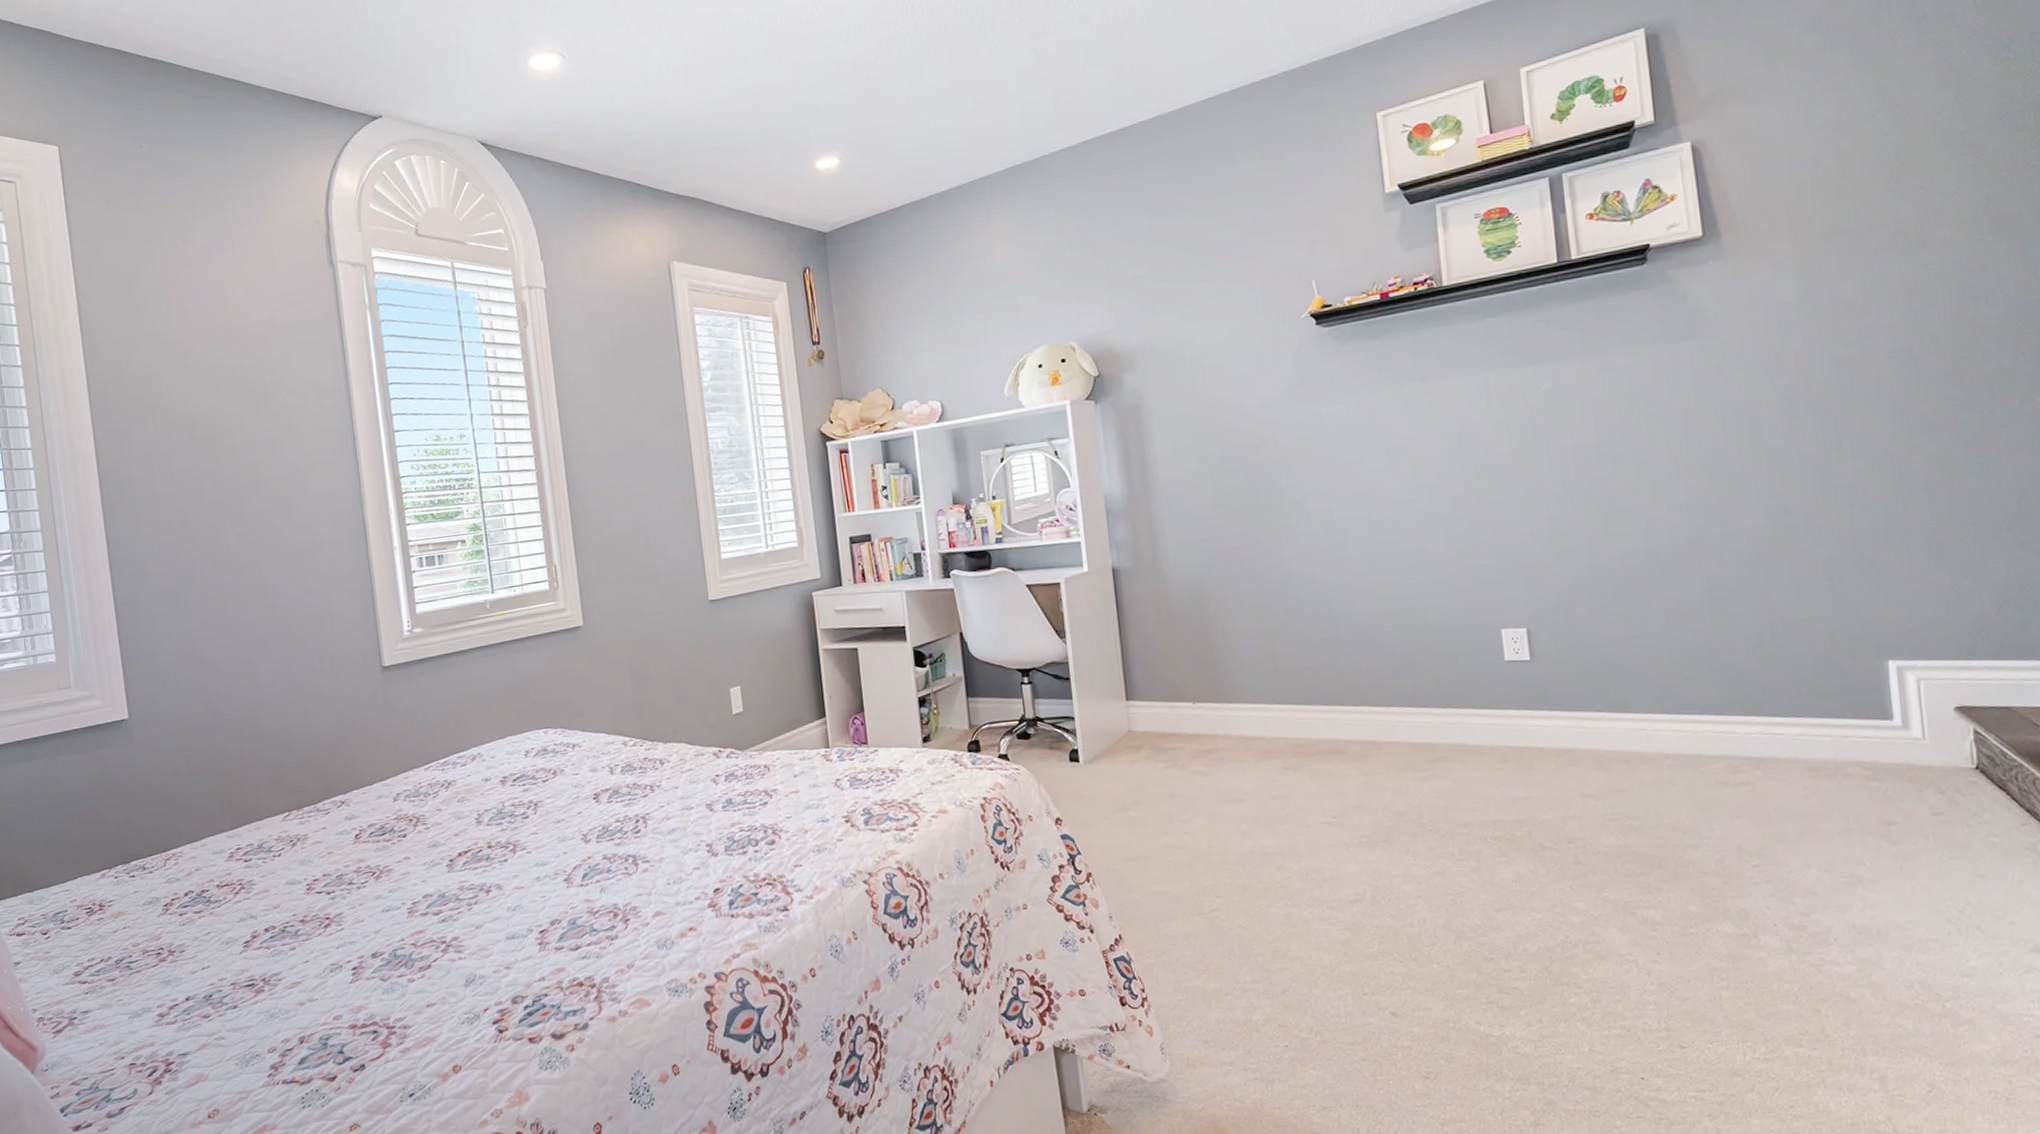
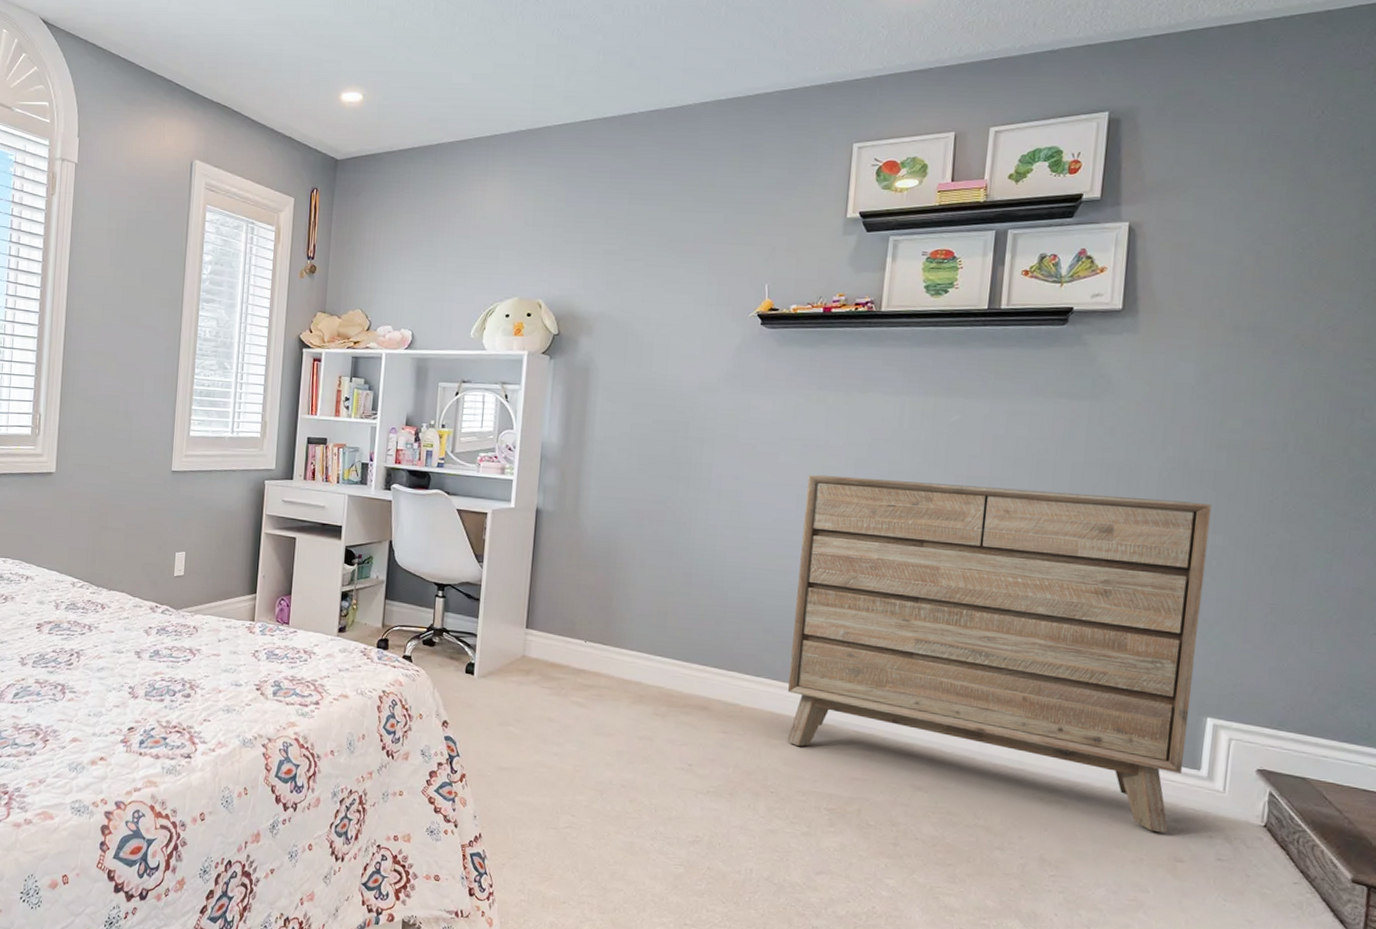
dresser: none [1400,428,1874,796] -> present [786,474,1212,832]

